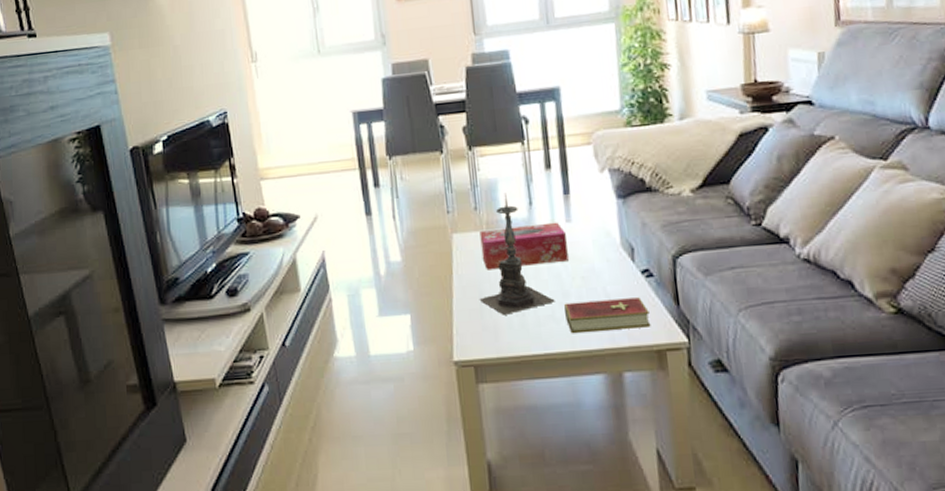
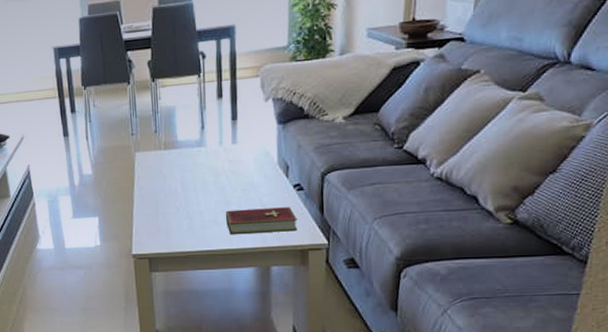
candle holder: present [479,193,555,315] -> none [155,118,218,219]
tissue box: present [479,222,569,270] -> none [158,143,232,183]

